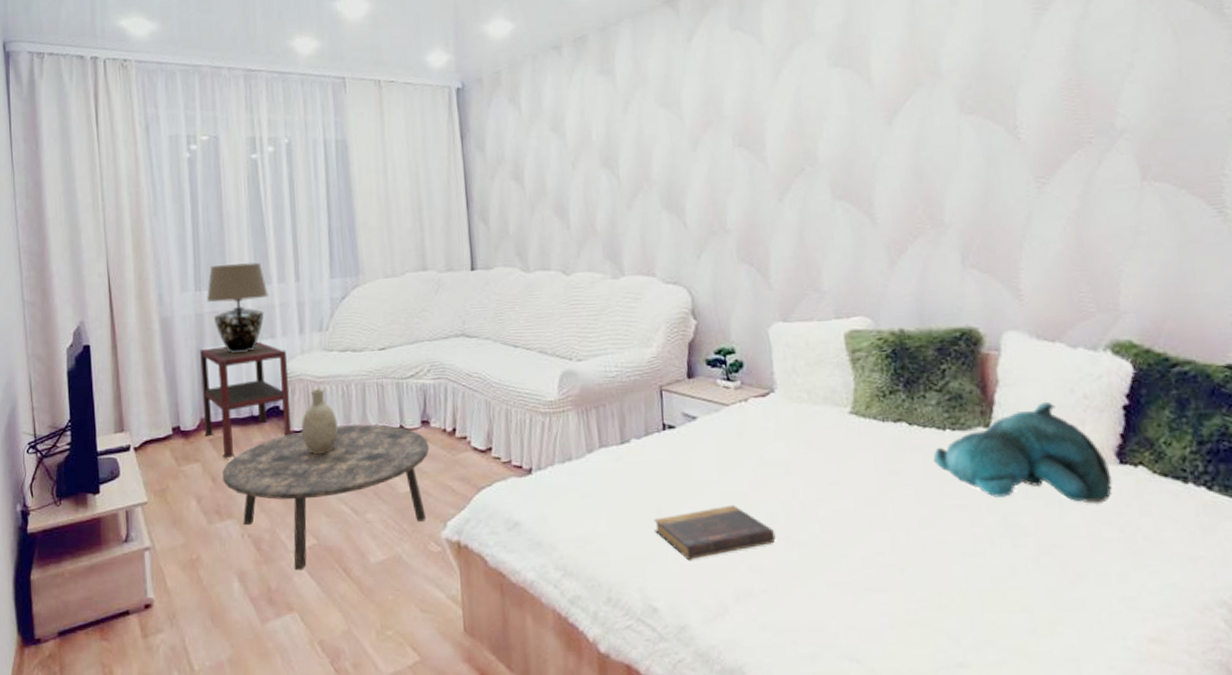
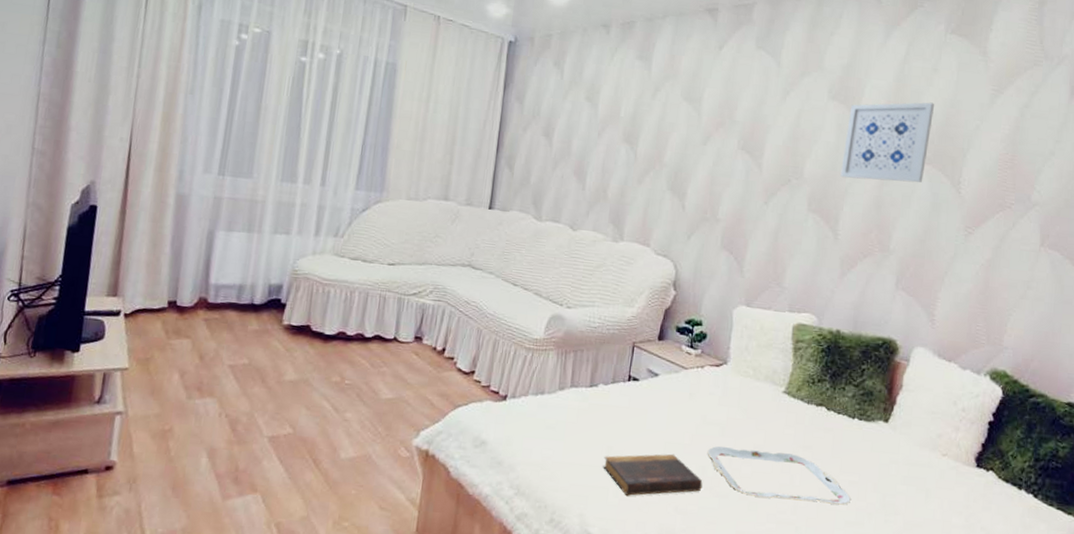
side table: present [200,341,292,459] -> none [200,232,298,340]
table lamp: present [206,262,269,353] -> none [228,153,292,243]
coffee table: present [223,424,430,571] -> none [210,326,418,456]
decorative vase: present [301,387,338,454] -> none [297,289,335,350]
serving tray: none [772,483,963,540] -> present [707,446,851,505]
wall art: none [858,41,968,153] -> present [840,102,934,183]
teddy bear: present [933,401,1113,505] -> none [840,408,969,497]

